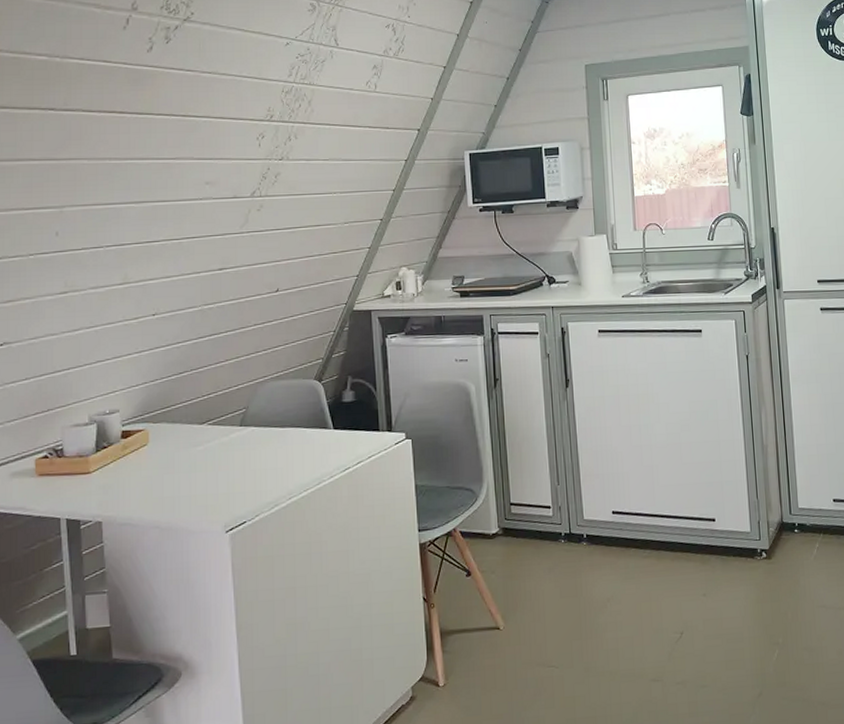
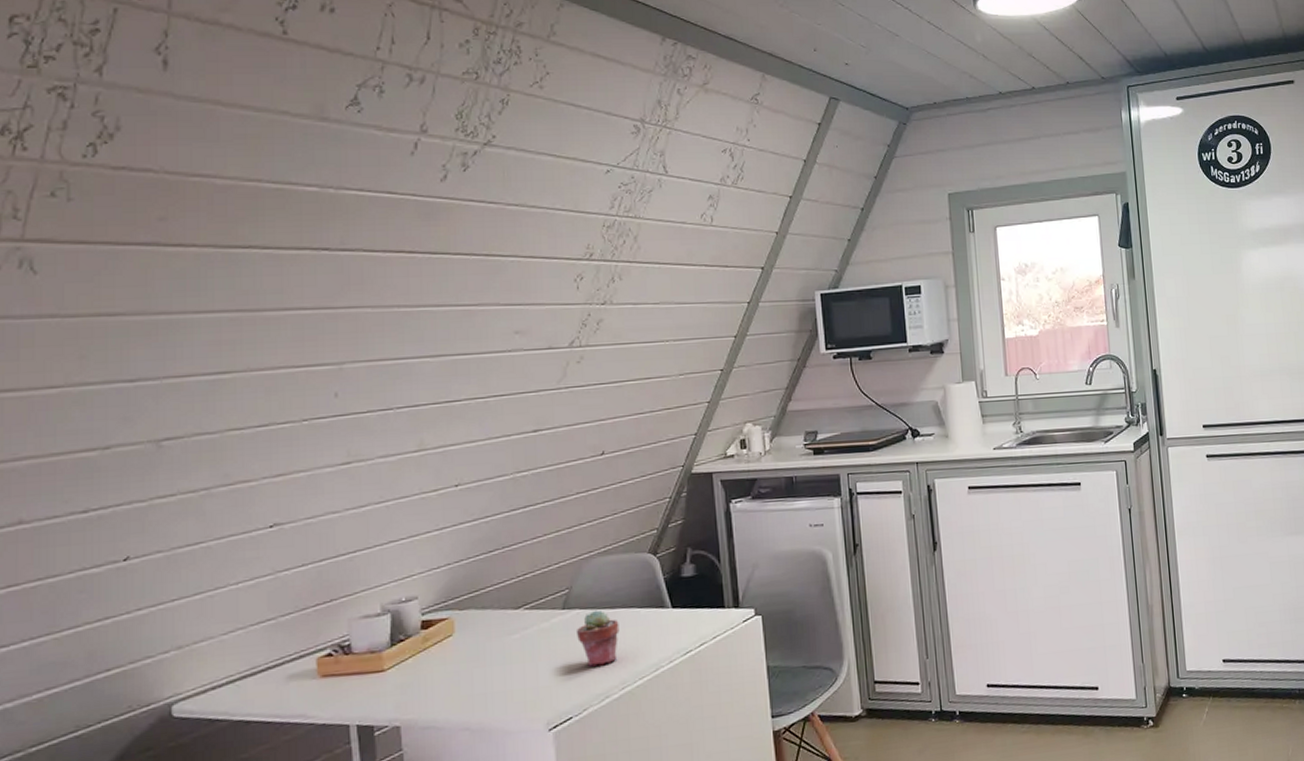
potted succulent: none [250,428,288,478] -> present [575,610,620,667]

